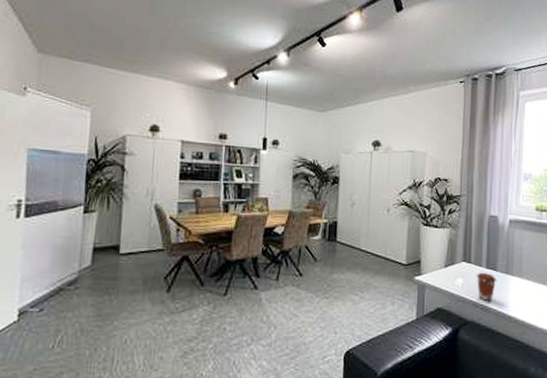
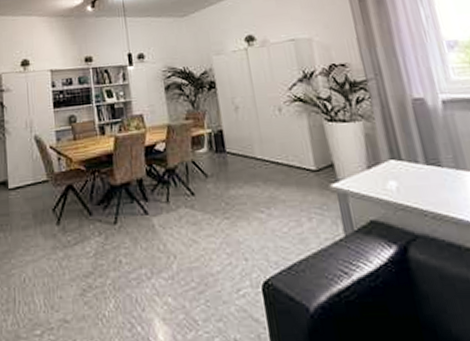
coffee cup: present [476,272,497,302] -> none [413,169,446,208]

